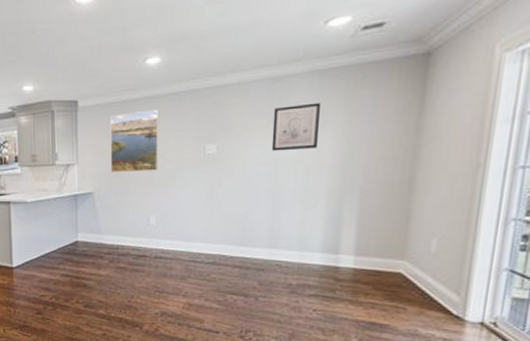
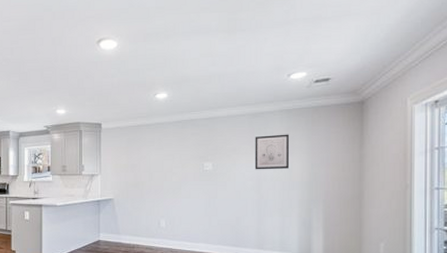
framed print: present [110,109,159,172] -> none [127,133,167,182]

